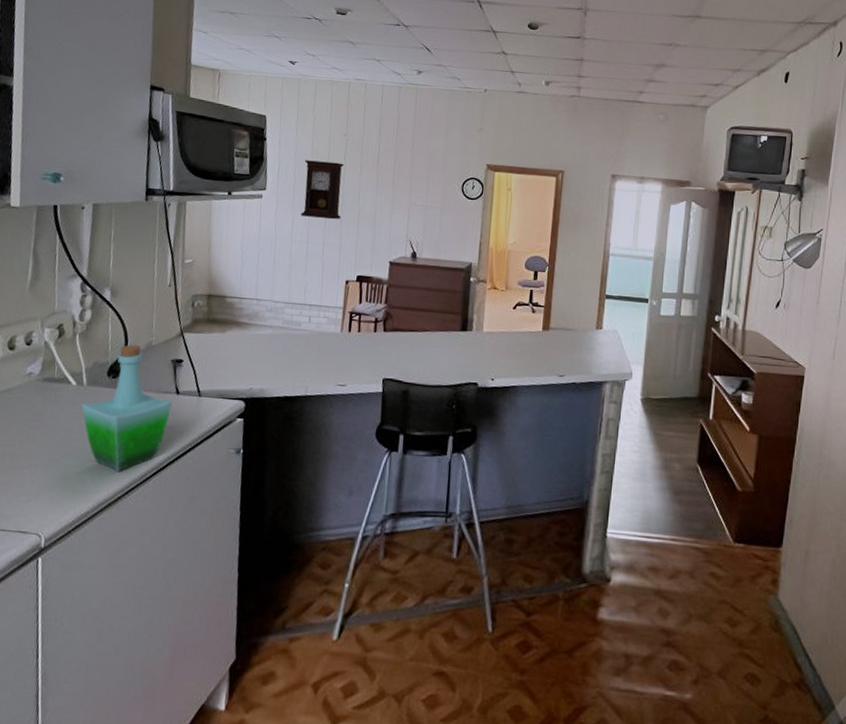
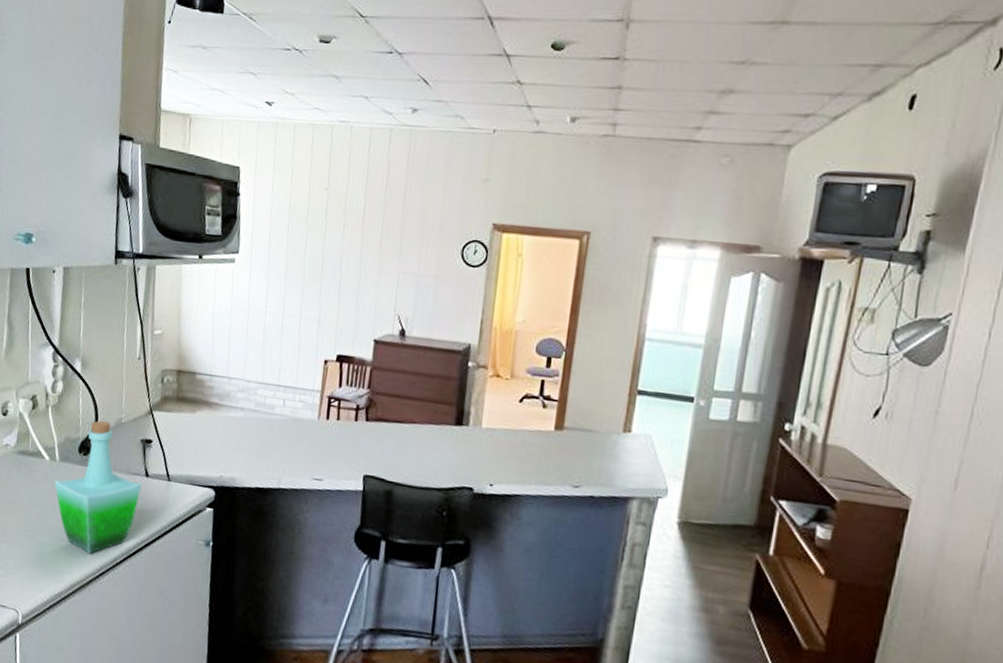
pendulum clock: present [300,160,345,220] -> none [276,218,326,289]

